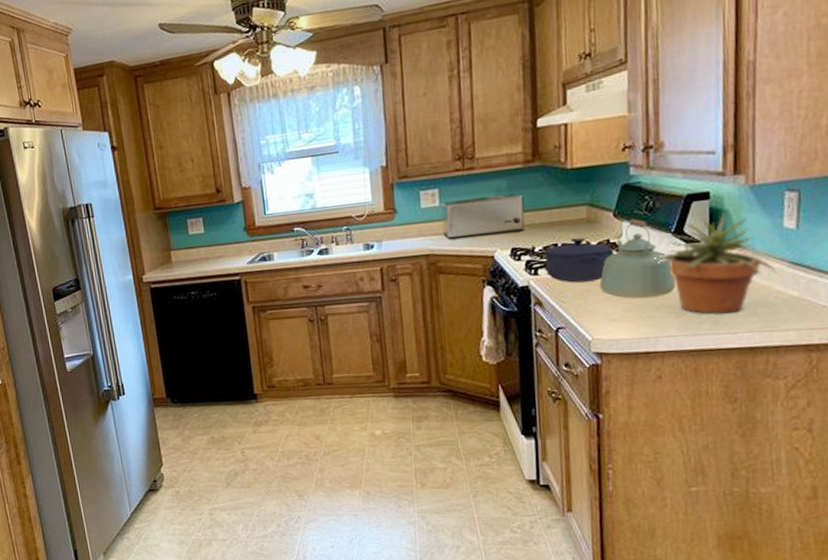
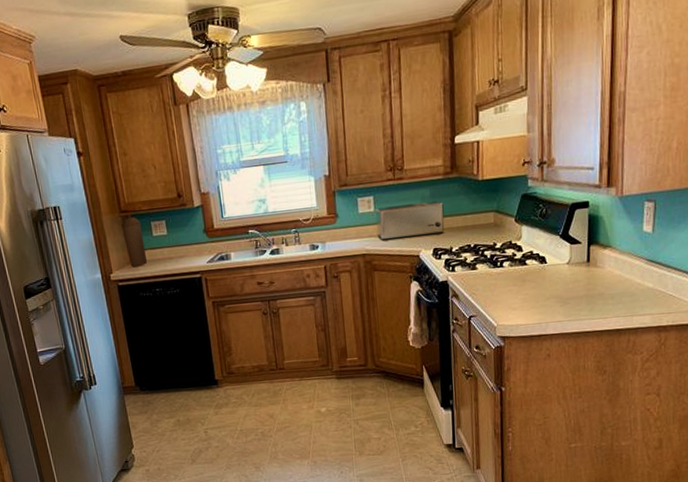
canister: none [155,211,183,268] -> present [121,214,148,267]
cooking pot: present [543,237,614,283] -> none [459,239,515,278]
kettle: present [599,219,677,300] -> none [503,223,563,292]
potted plant: present [658,214,777,314] -> none [549,220,637,303]

